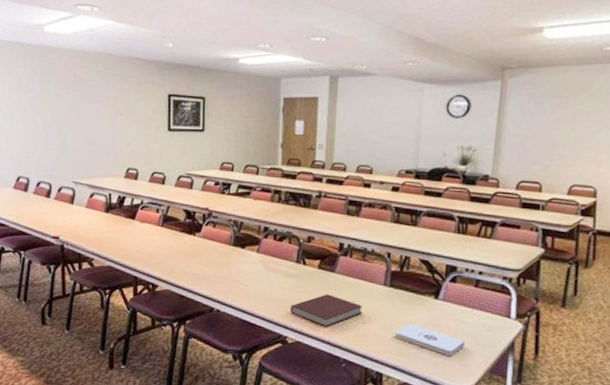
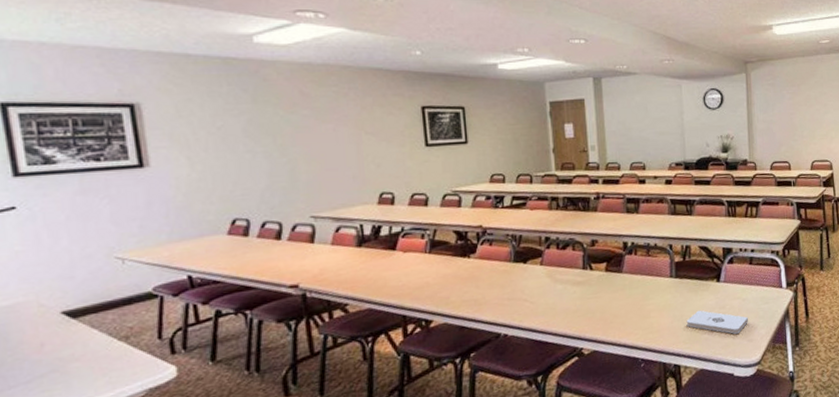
notebook: present [291,294,363,327] -> none [583,296,654,330]

